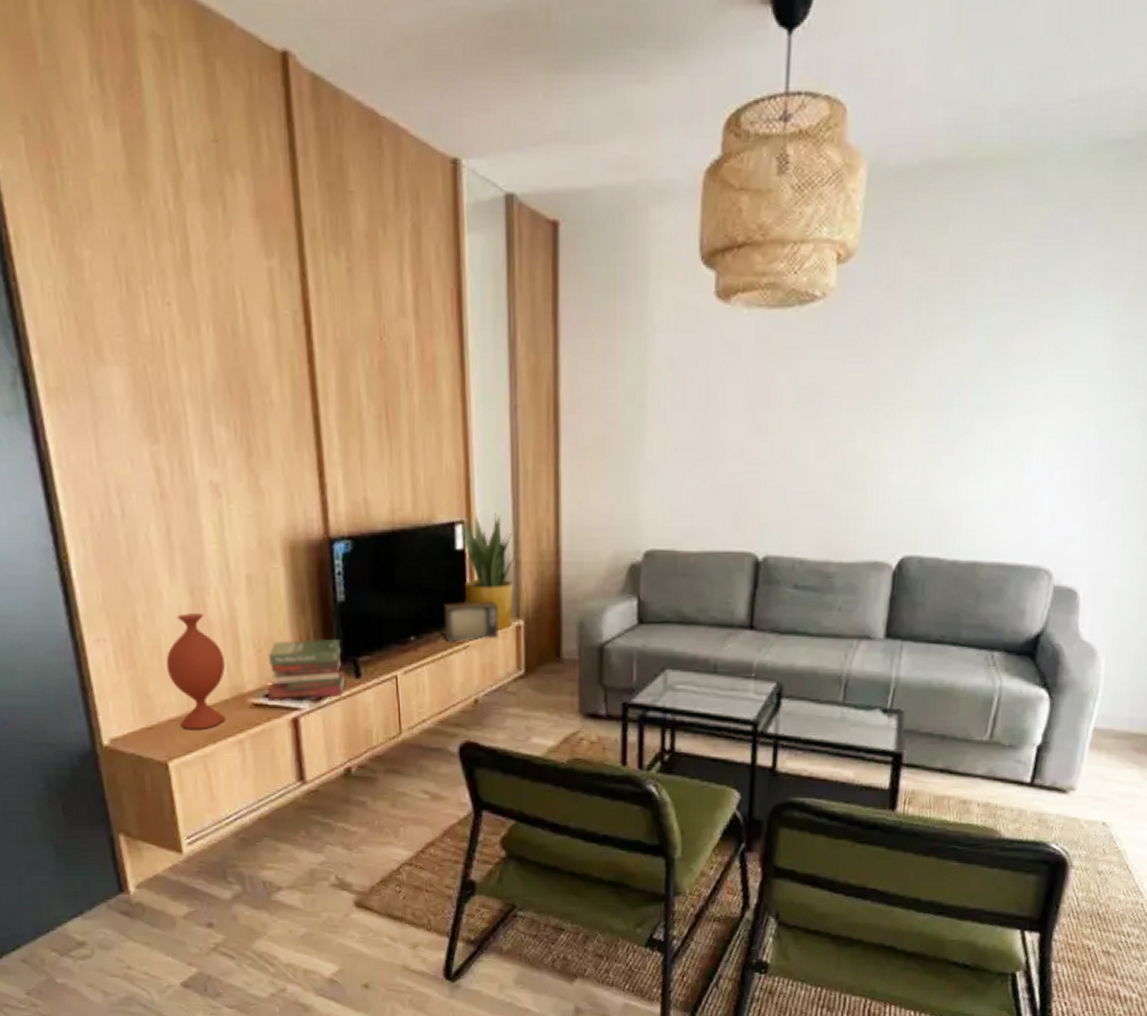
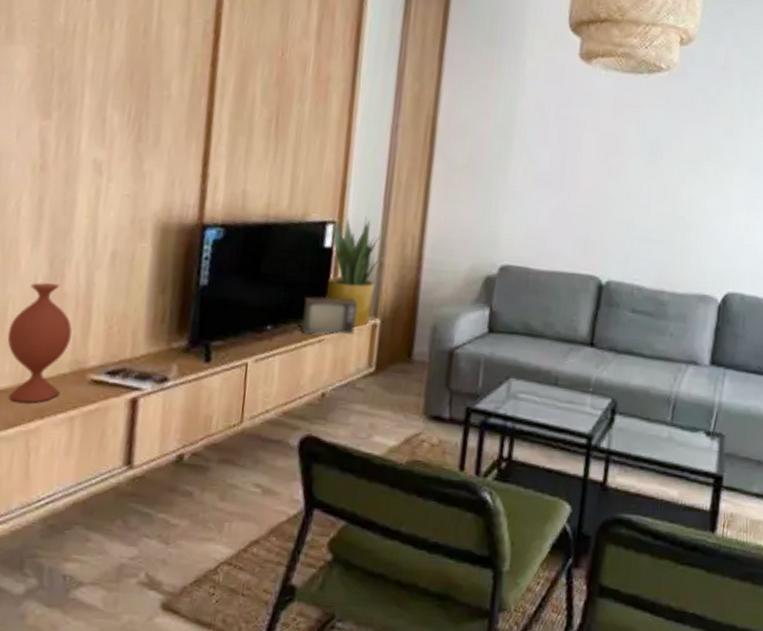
books: present [268,638,346,701] -> none [110,319,197,381]

